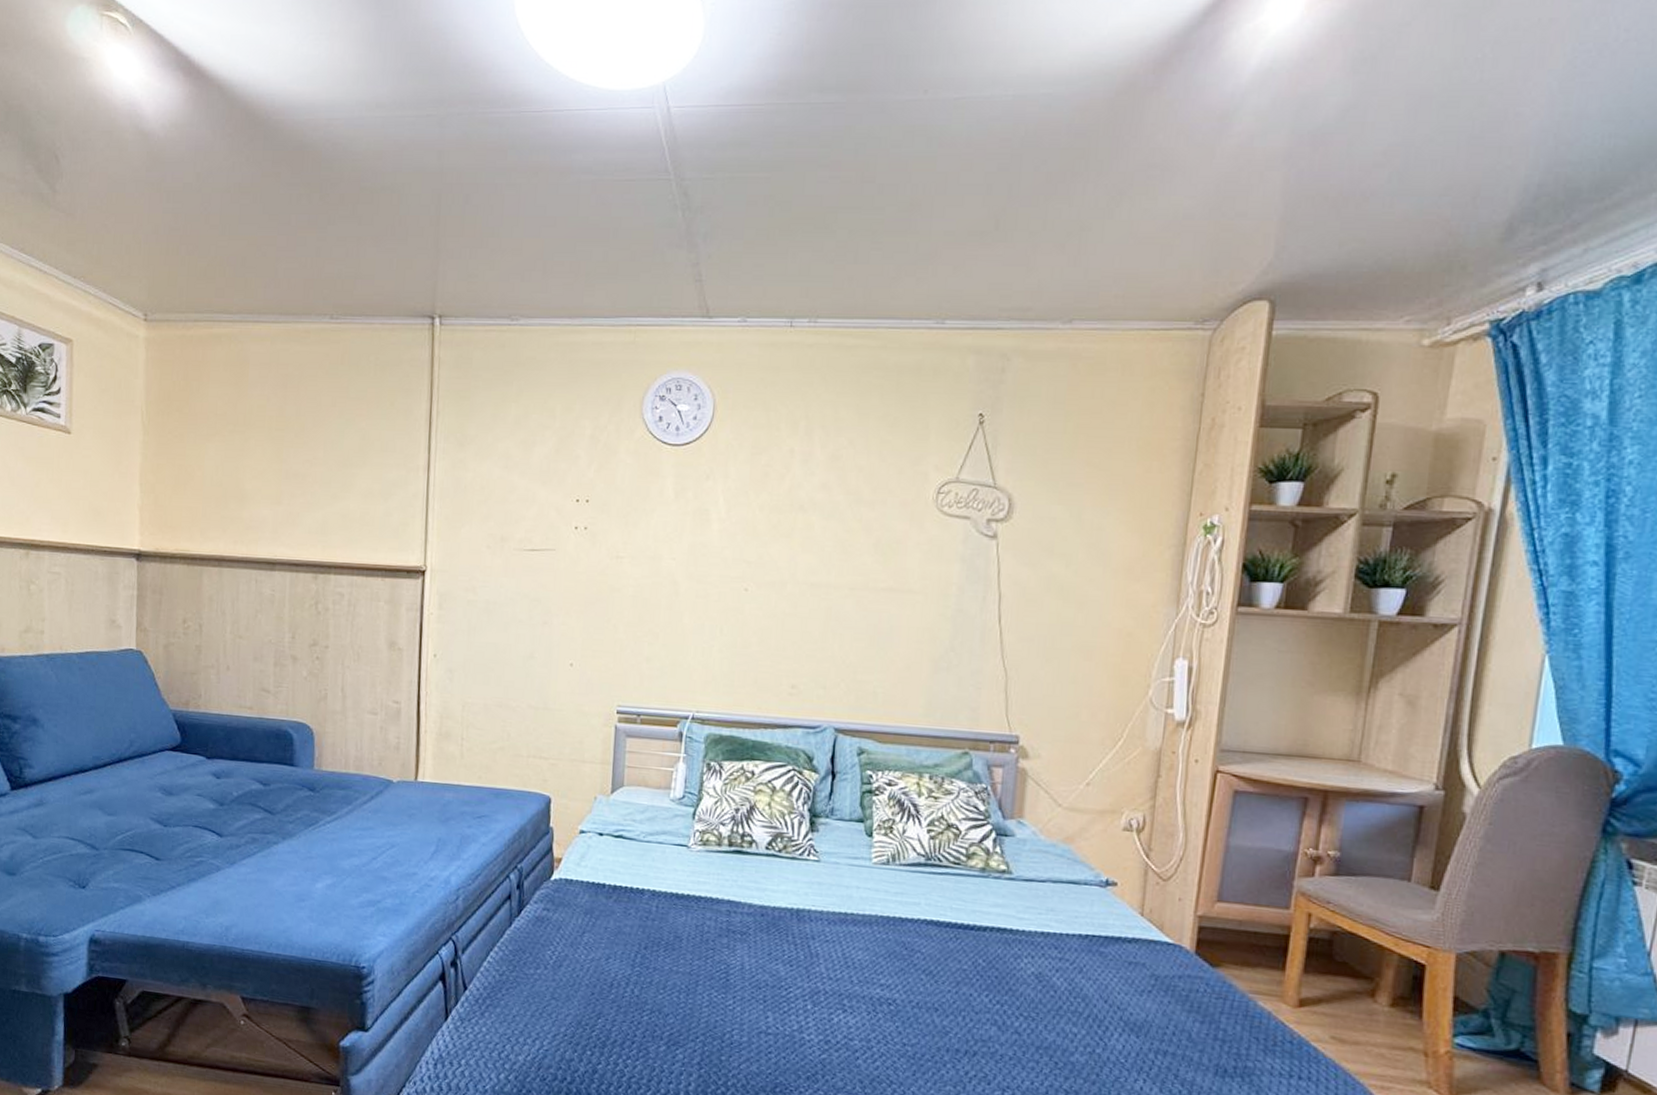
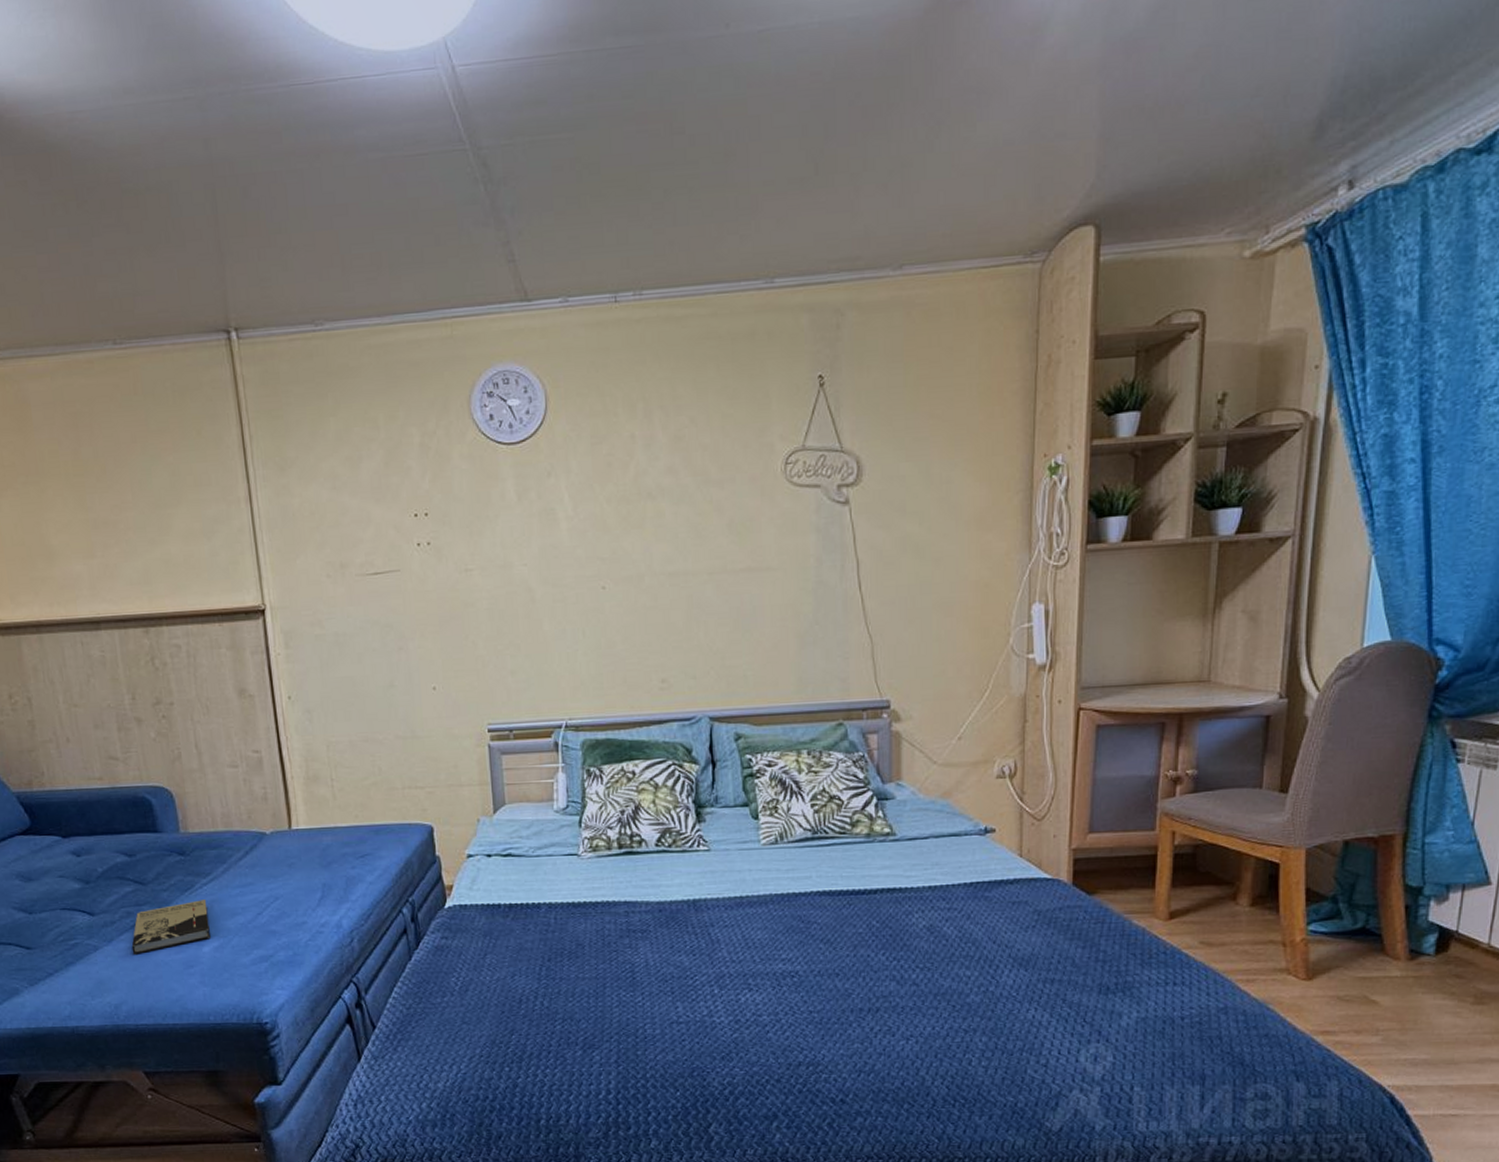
book: none [251,836,327,881] -> present [131,899,210,954]

